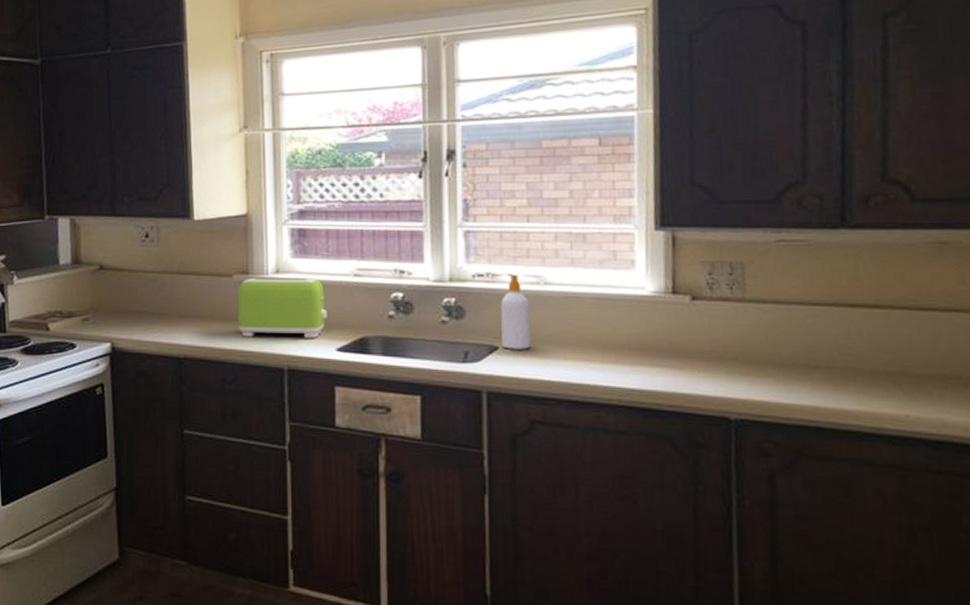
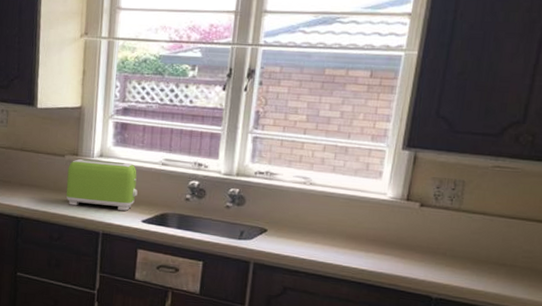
soap bottle: present [500,273,531,350] -> none [270,173,296,234]

